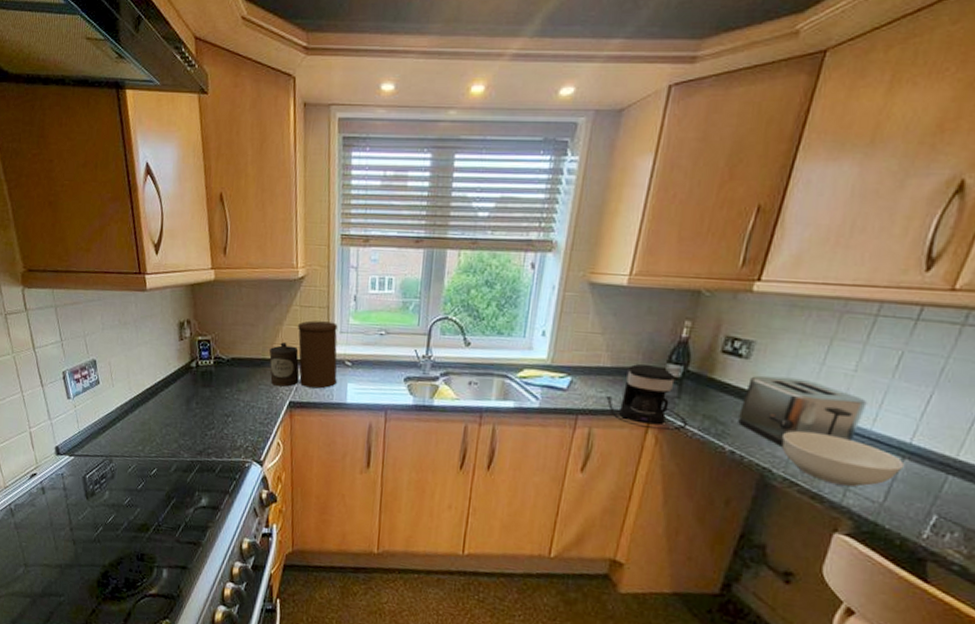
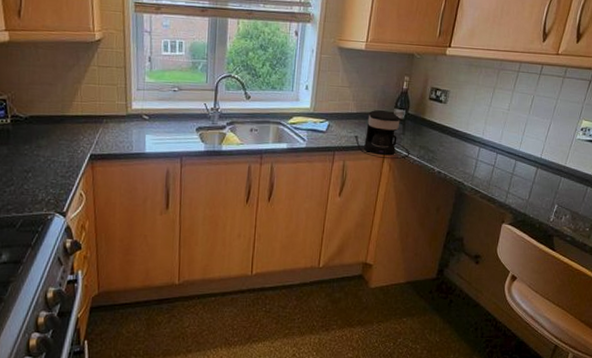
canister: present [269,342,300,387] -> none [68,100,100,141]
canister: present [298,320,338,389] -> none [96,79,136,141]
toaster: present [738,375,868,447] -> none [442,115,516,166]
bowl: present [781,430,905,487] -> none [469,153,539,191]

